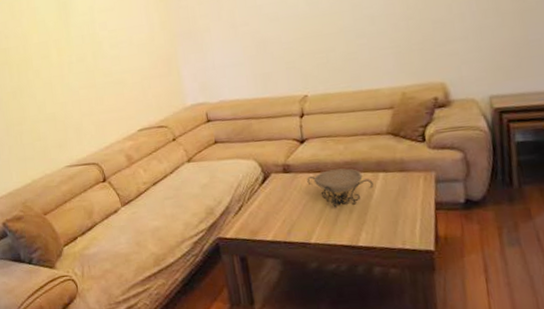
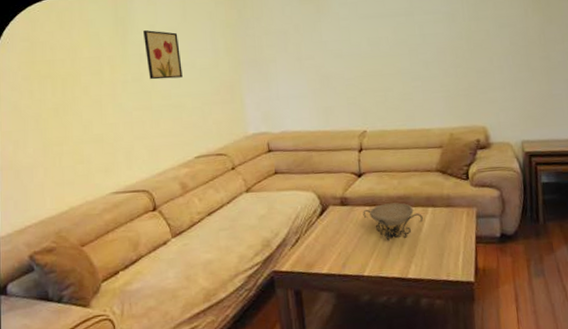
wall art: none [83,11,122,59] -> present [143,30,183,80]

